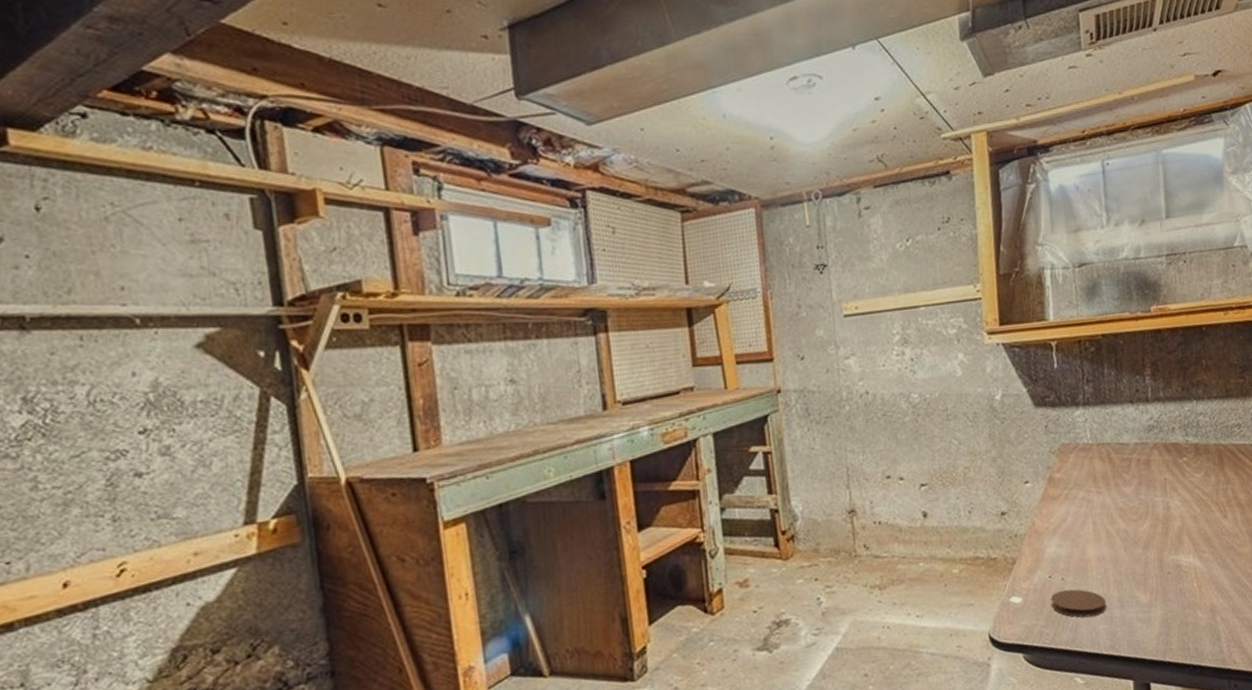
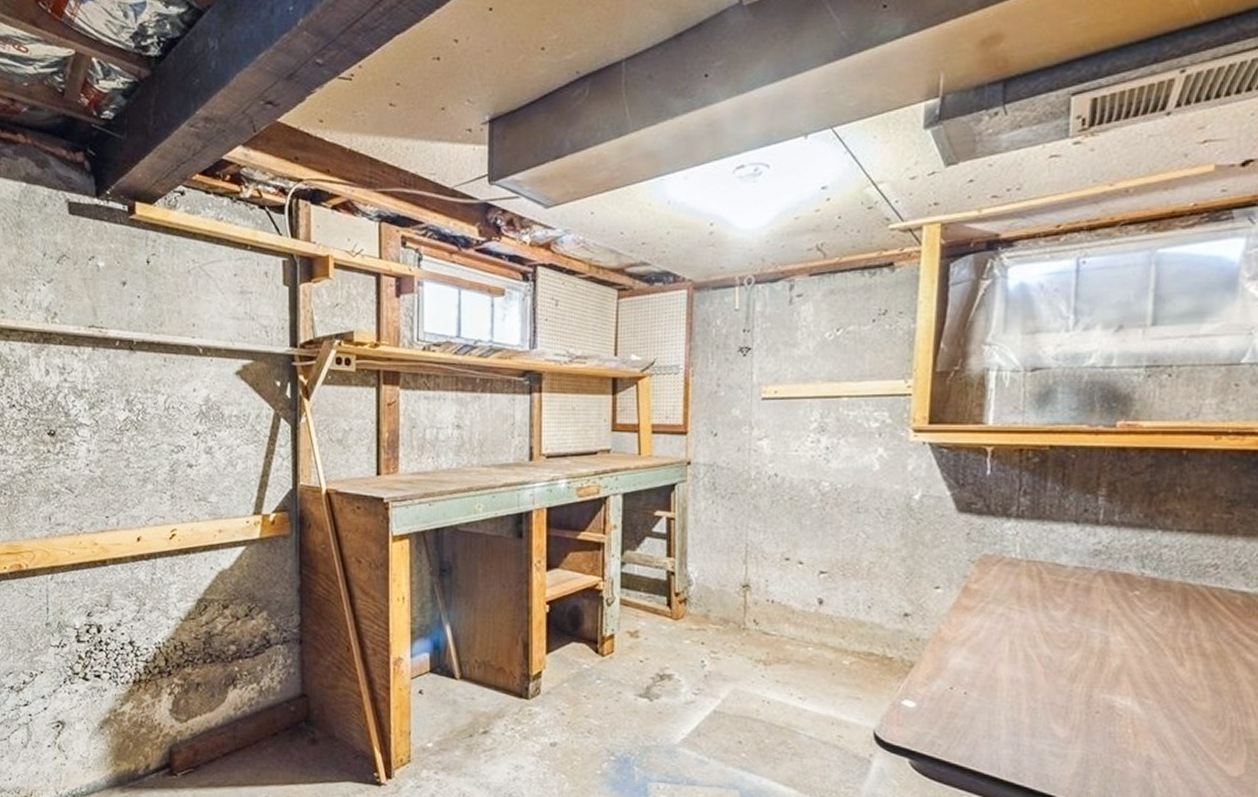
coaster: present [1051,589,1106,618] -> none [949,704,1014,739]

